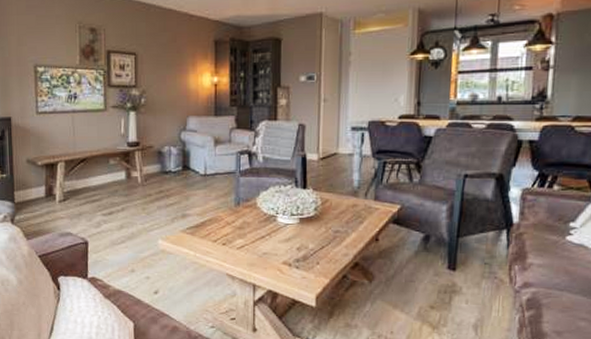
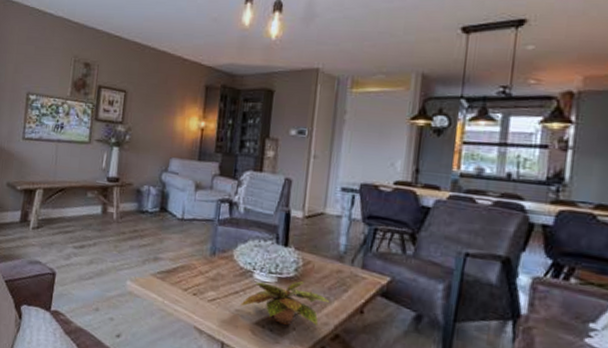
plant: none [267,219,347,260] -> present [240,281,329,326]

